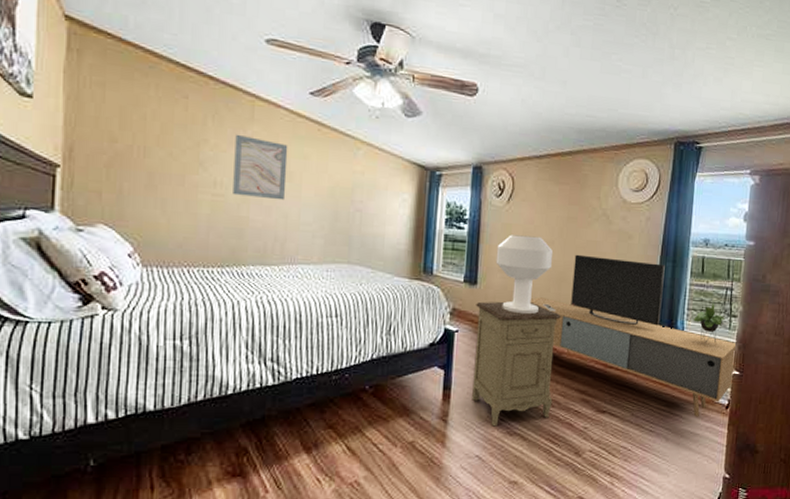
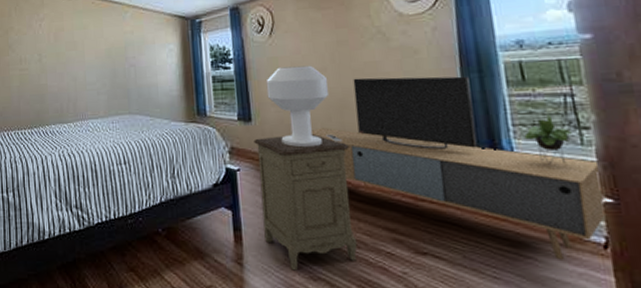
wall art: present [233,134,288,201] -> none [32,18,73,68]

